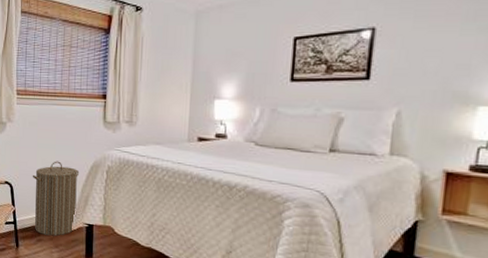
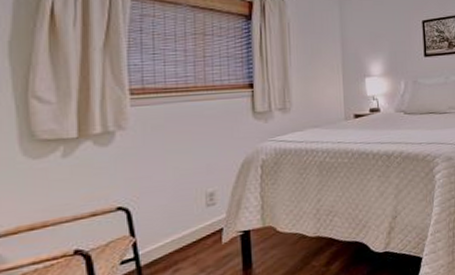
laundry hamper: present [32,161,80,236] -> none [160,166,227,262]

